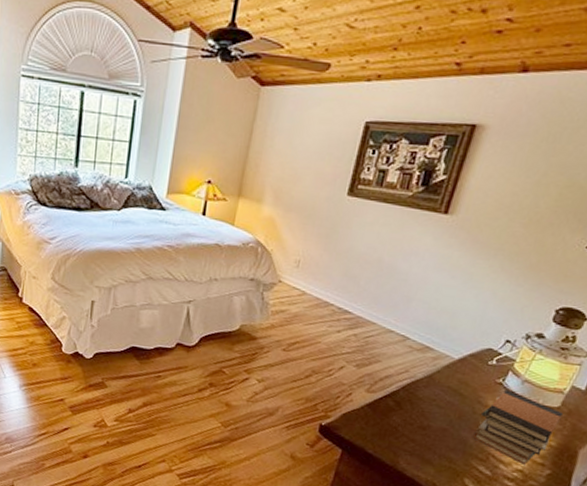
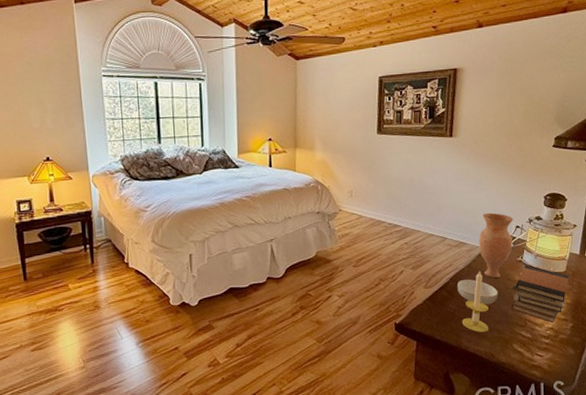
candle: none [404,385,445,457] -> present [461,271,489,333]
cereal bowl: none [408,391,461,427] -> present [457,279,498,304]
vase: none [447,317,506,399] -> present [479,212,514,279]

